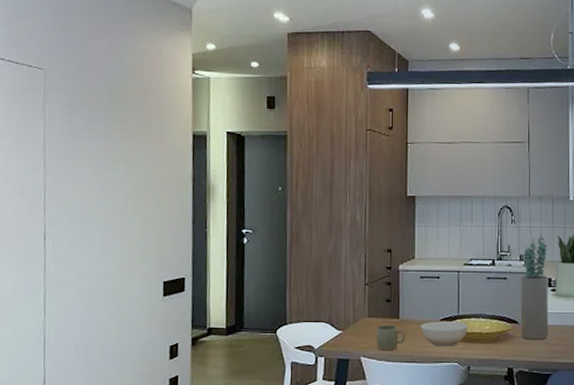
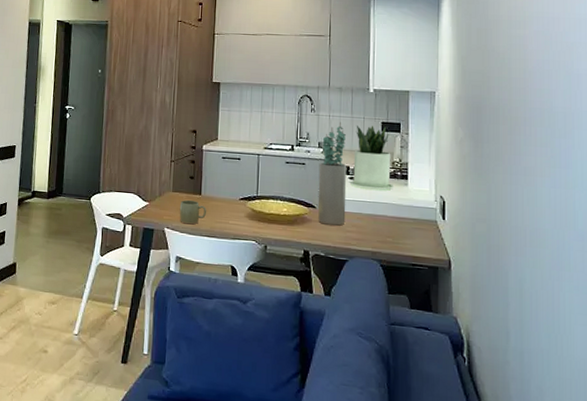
bowl: present [420,321,468,346] -> none [220,200,266,225]

